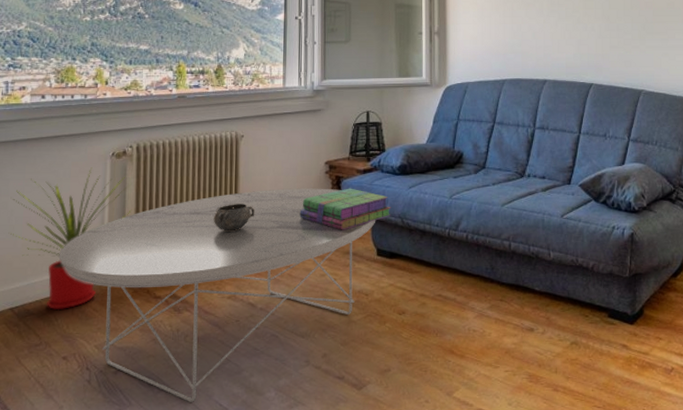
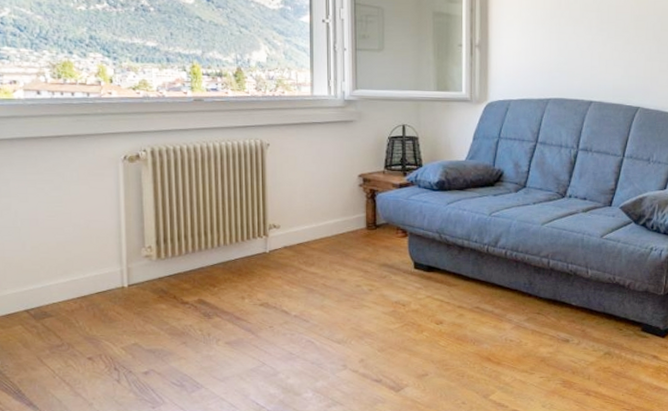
house plant: present [8,167,133,311] -> none [14,170,152,313]
coffee table: present [58,188,376,402] -> none [73,200,413,401]
decorative bowl: present [213,203,255,232] -> none [240,212,285,241]
stack of books: present [299,188,391,230] -> none [333,202,429,243]

